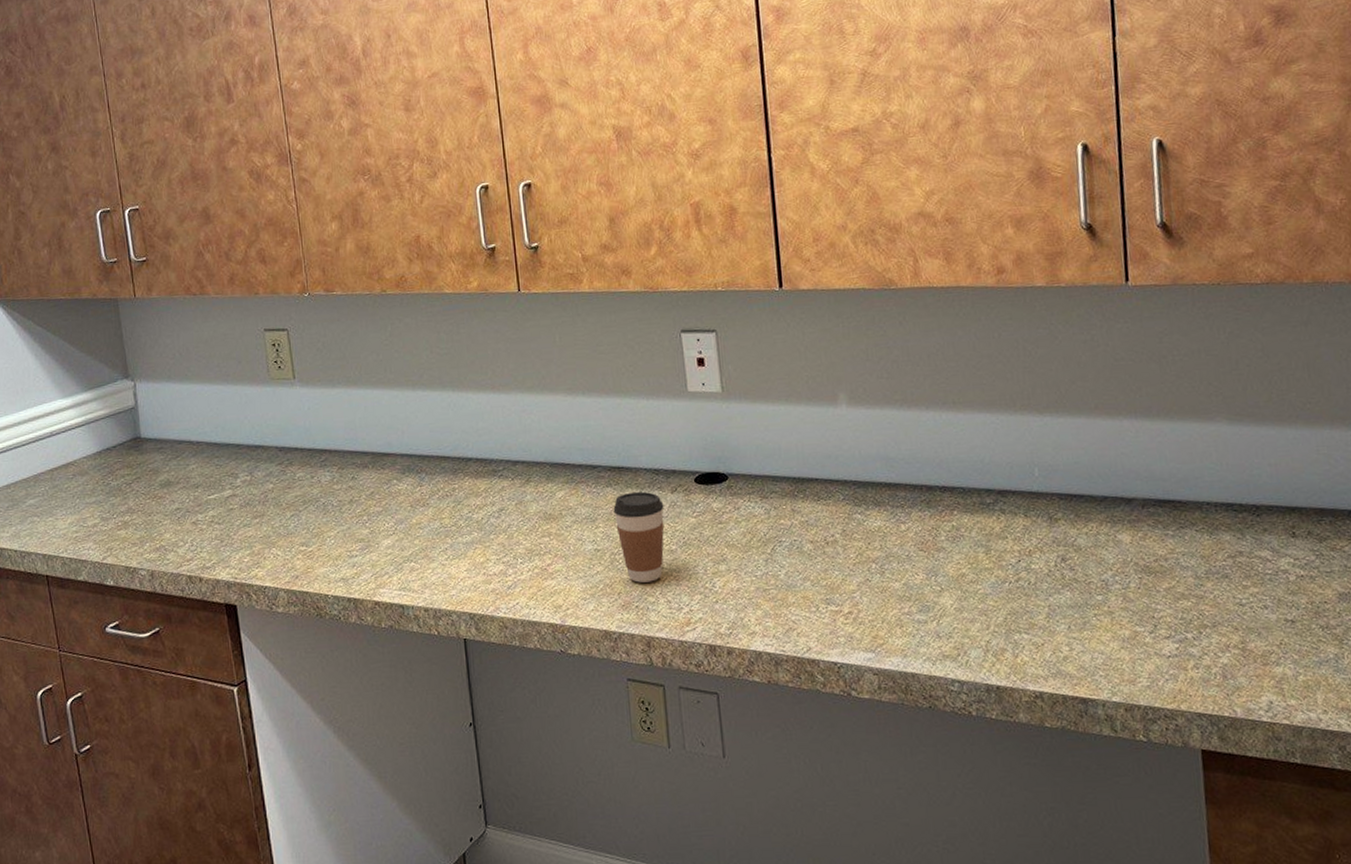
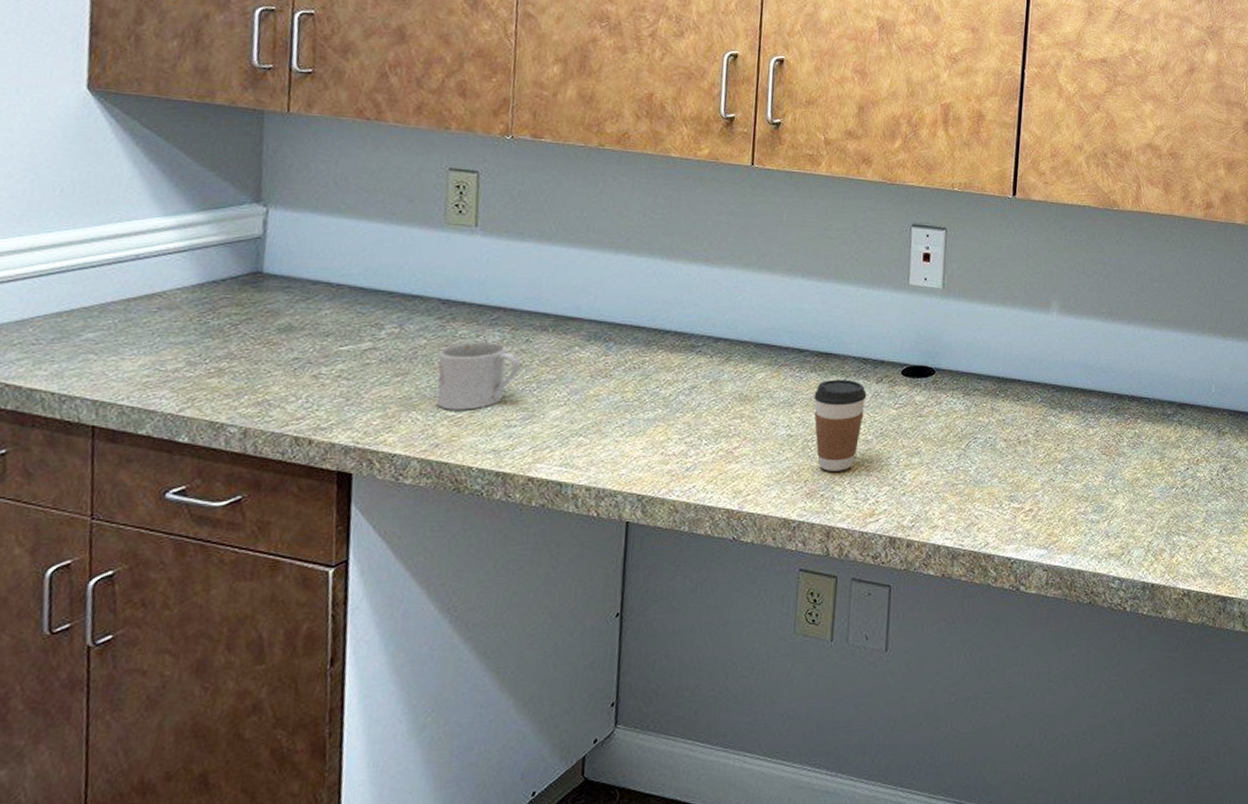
mug: none [284,481,352,545] -> present [437,341,521,410]

